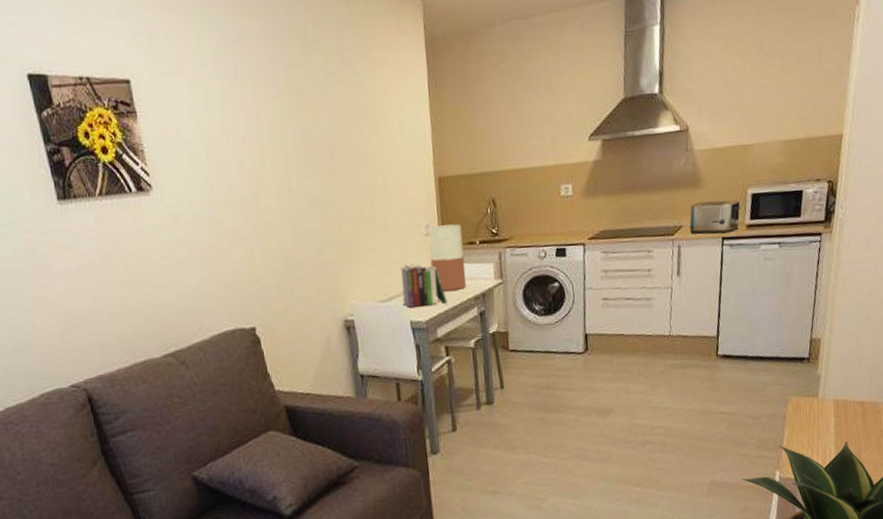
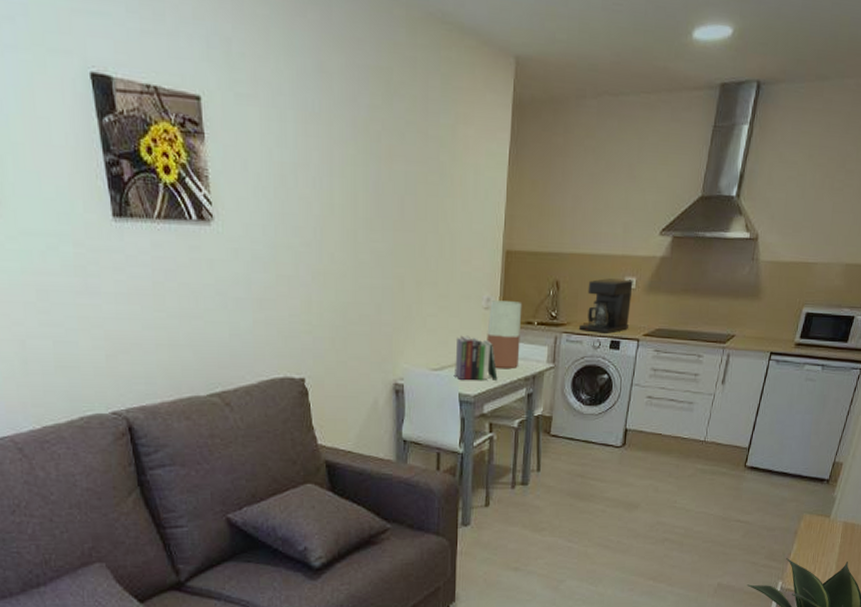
coffee maker: none [522,187,573,244] -> present [579,278,633,334]
toaster: present [689,199,741,235] -> none [741,313,794,349]

